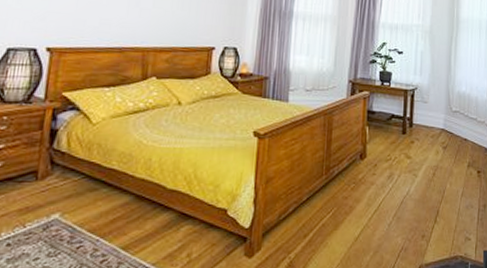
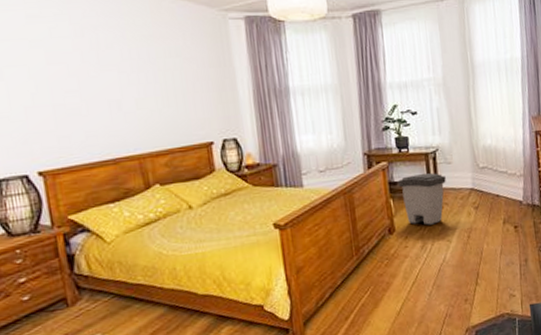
trash can: none [377,107,420,157] -> present [398,172,446,225]

